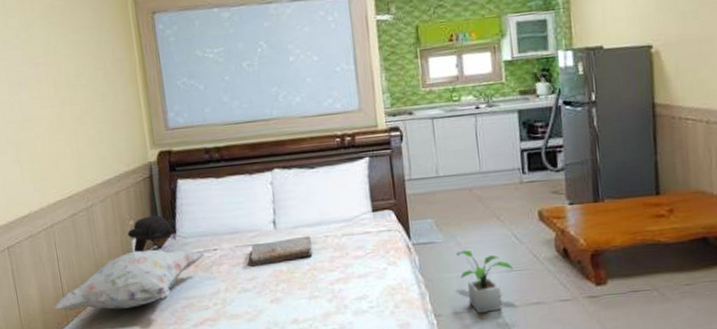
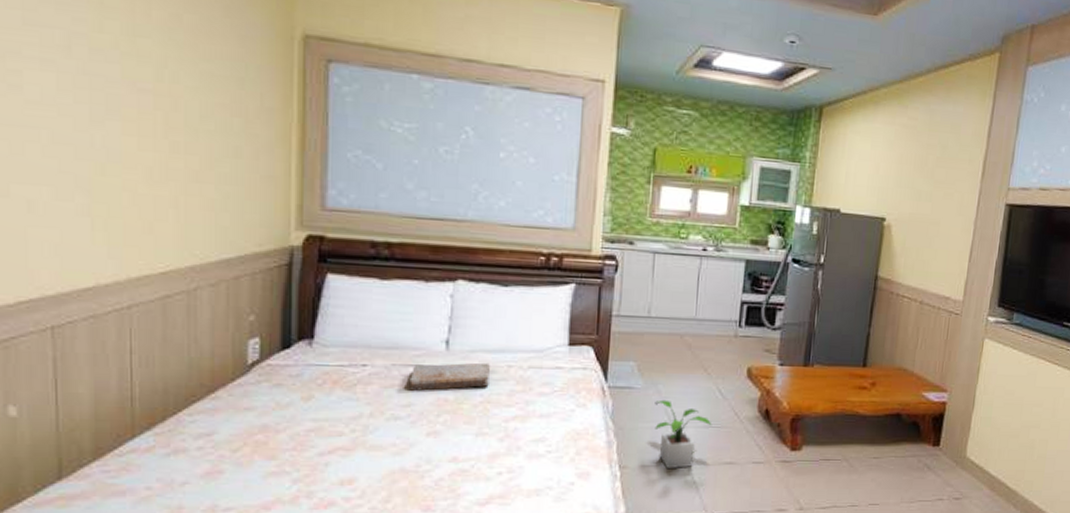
decorative pillow: present [52,249,205,311] -> none [112,354,348,425]
teddy bear: present [127,215,177,252] -> none [244,313,316,356]

